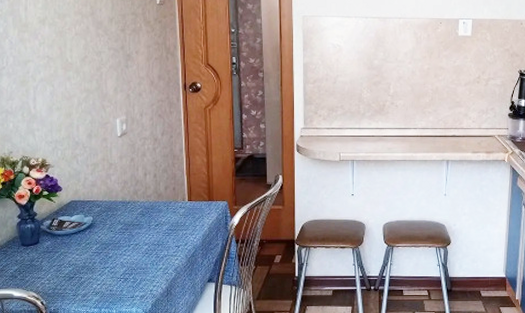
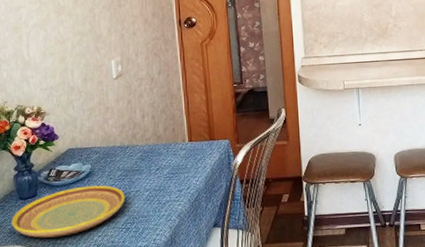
plate: none [13,236,125,283] -> present [11,185,125,238]

